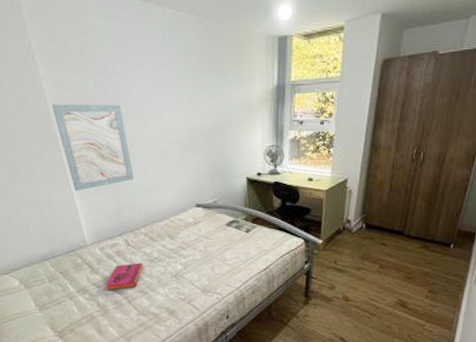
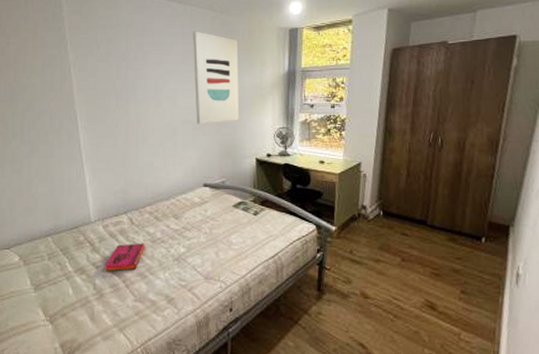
wall art: present [51,103,135,192] -> none [76,86,145,168]
wall art: none [175,39,228,144] -> present [193,31,239,124]

